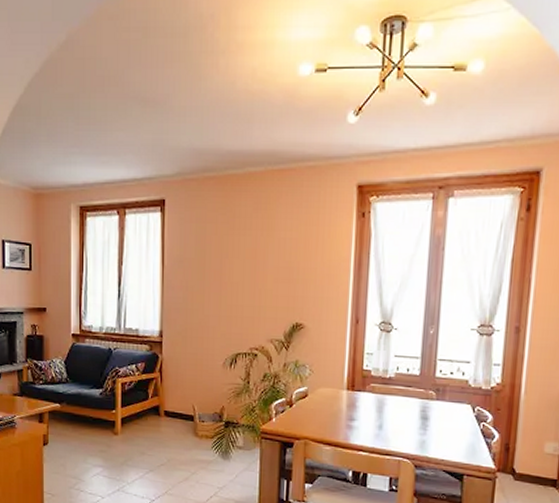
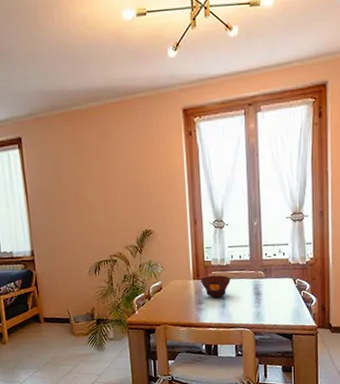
bowl: none [354,388,392,415] -> present [200,275,230,297]

